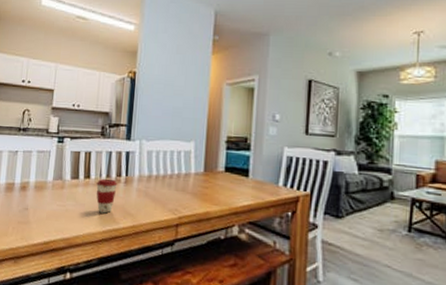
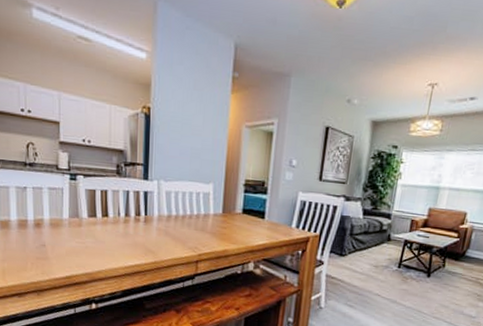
coffee cup: present [96,178,117,214] -> none [115,217,137,251]

